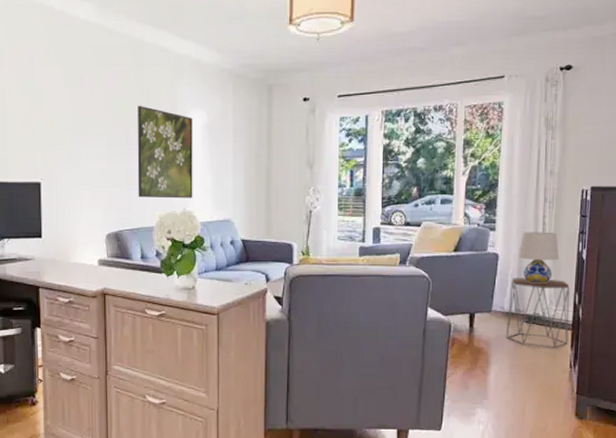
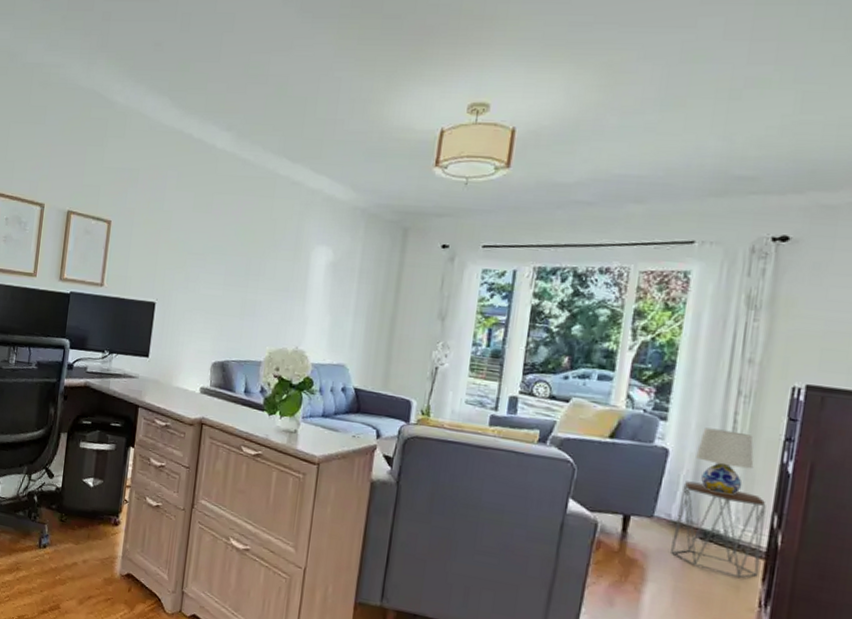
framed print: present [137,105,193,199] -> none [249,236,317,337]

